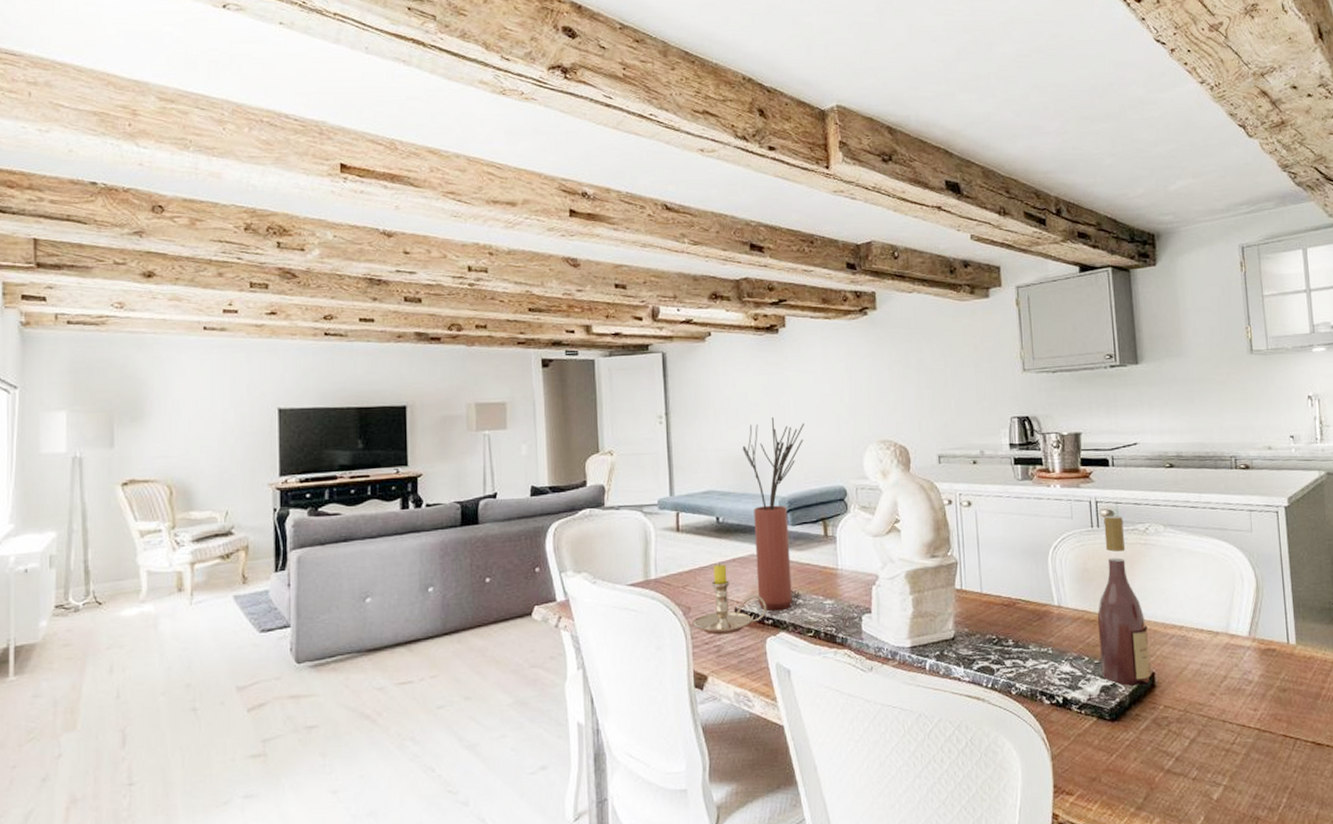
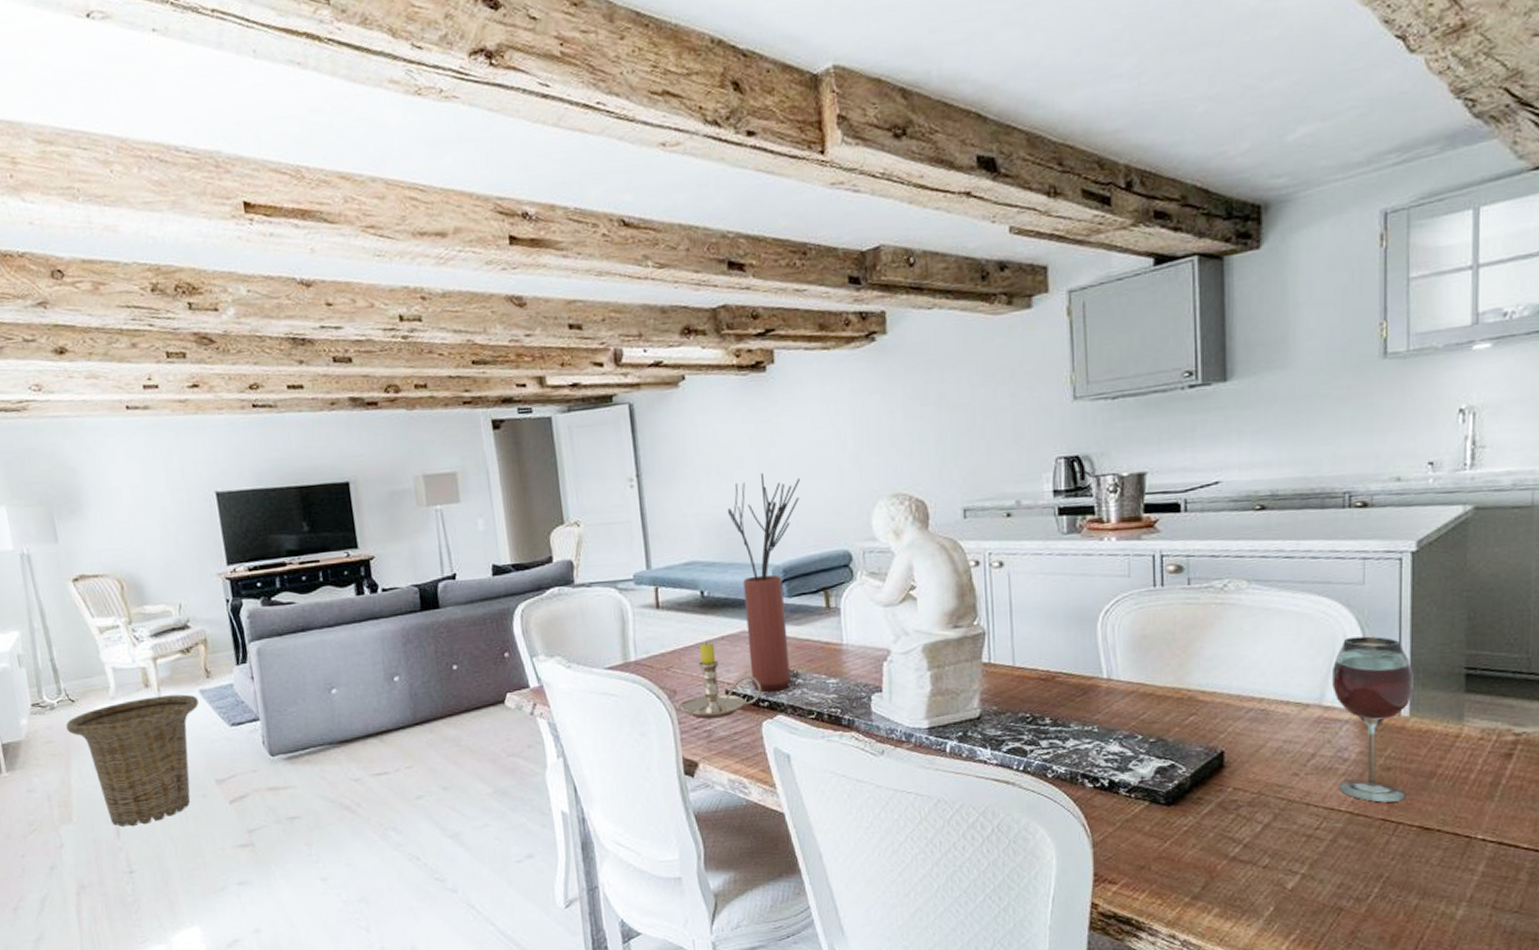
basket: none [88,599,231,735] -> present [65,694,199,826]
wine bottle: present [1097,516,1152,686] -> none [1156,571,1221,767]
wineglass: none [1234,575,1300,720] -> present [1332,636,1414,803]

